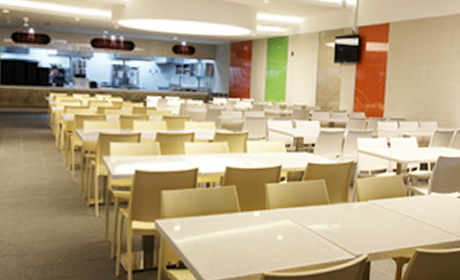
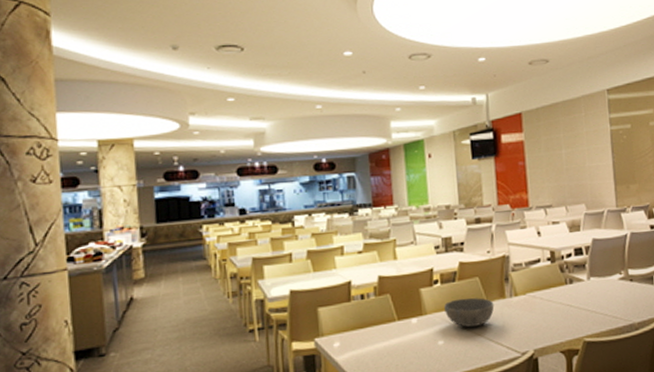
bowl: none [288,198,336,227] -> present [444,298,495,328]

